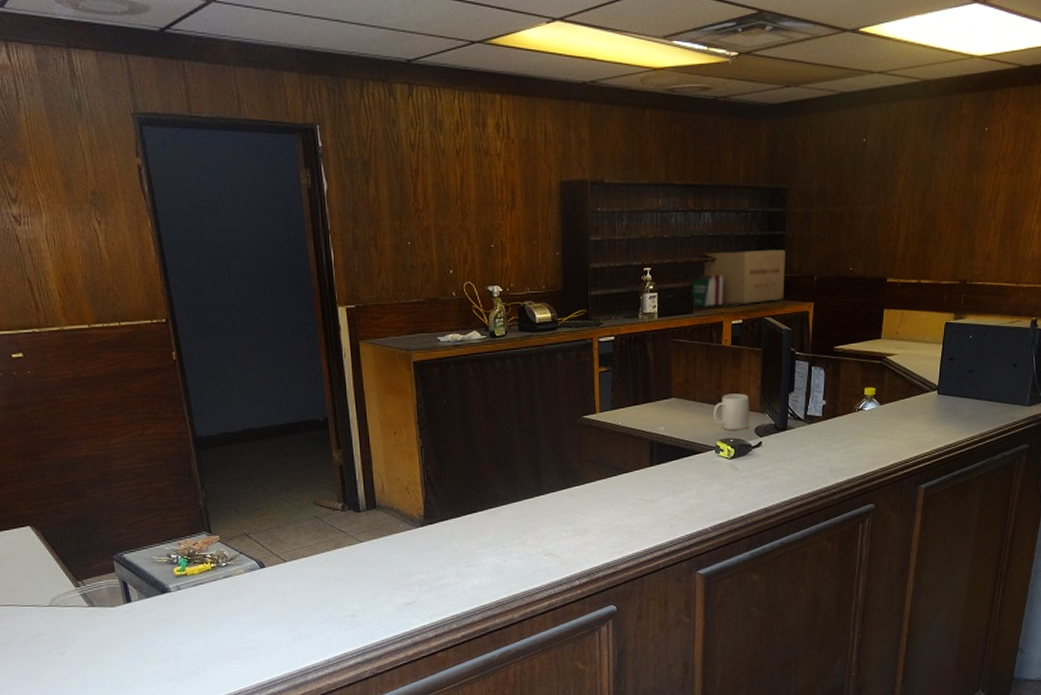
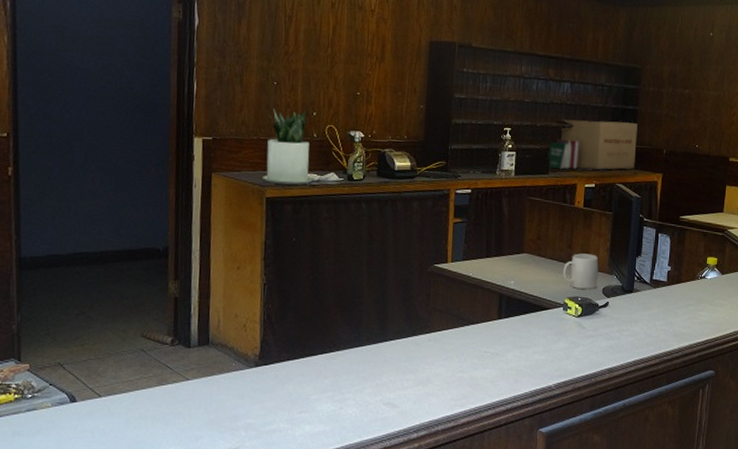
planter: none [405,269,456,348] -> present [261,108,313,186]

